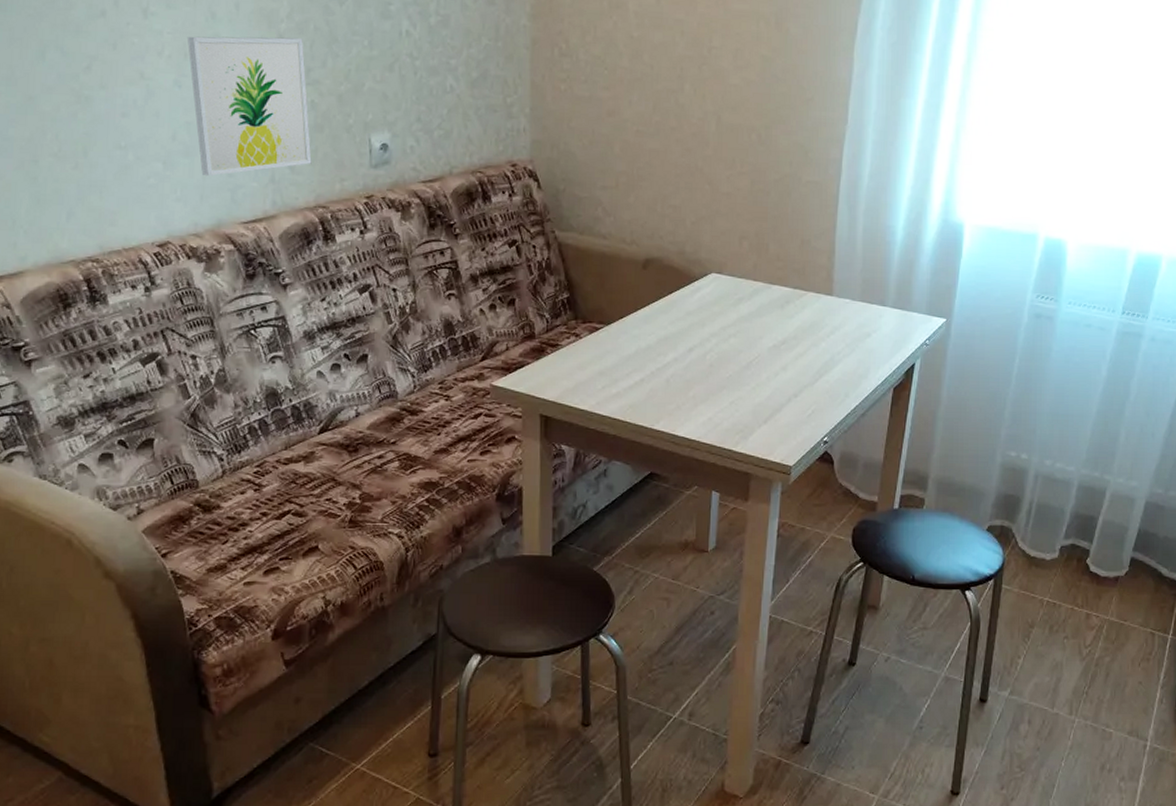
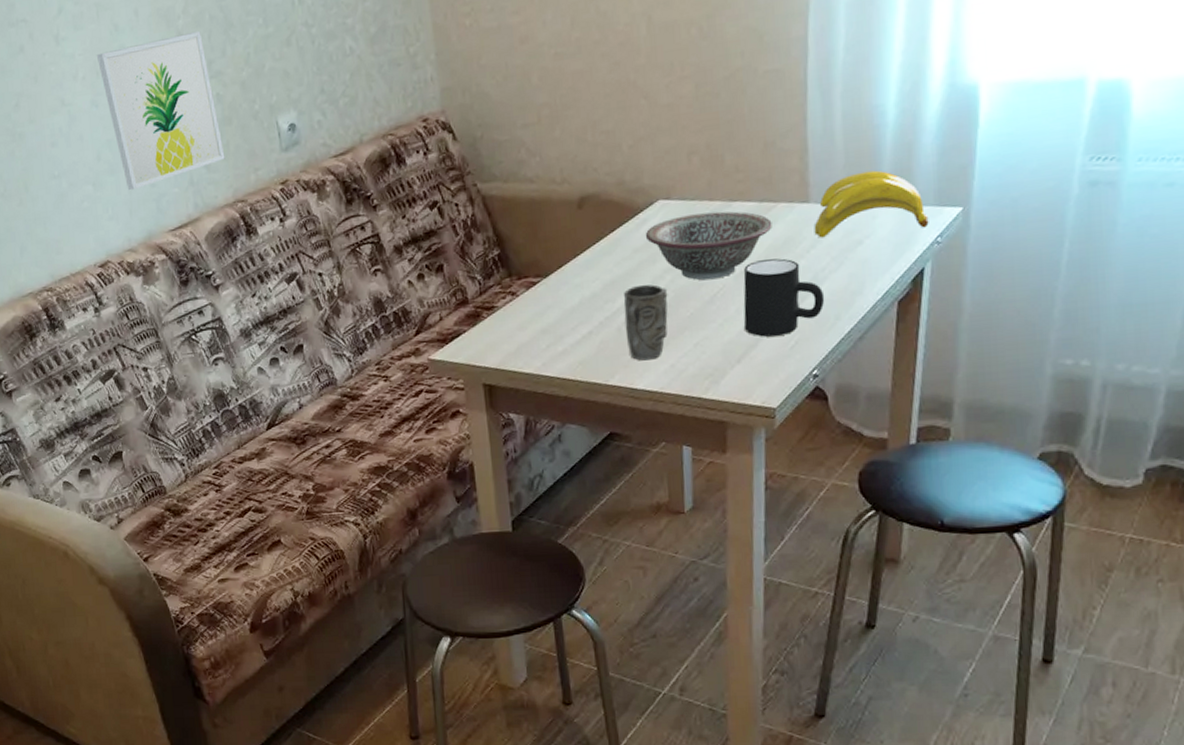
mug: none [673,345,712,411] -> present [624,284,668,361]
decorative bowl: none [697,290,802,349] -> present [645,211,772,281]
mug: none [772,338,838,404] -> present [743,258,825,337]
banana: none [834,277,921,331] -> present [814,170,929,238]

